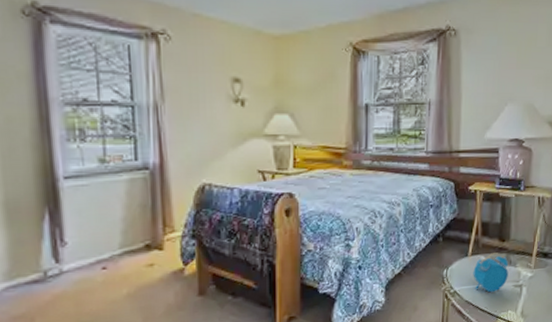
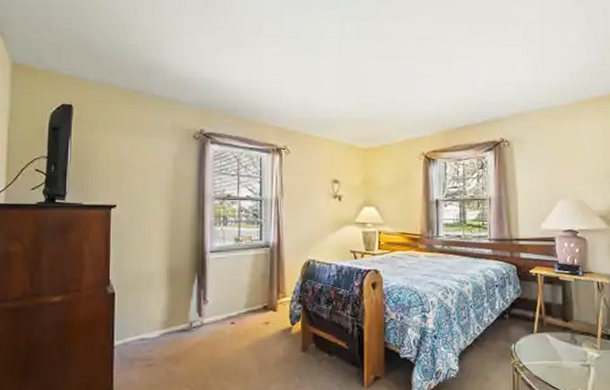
alarm clock: present [473,253,509,293] -> none [540,332,575,370]

